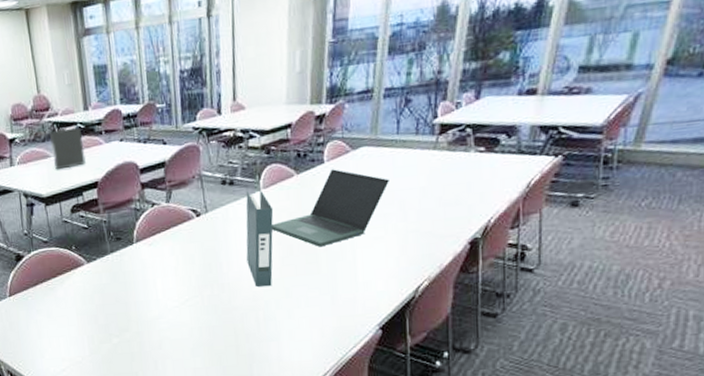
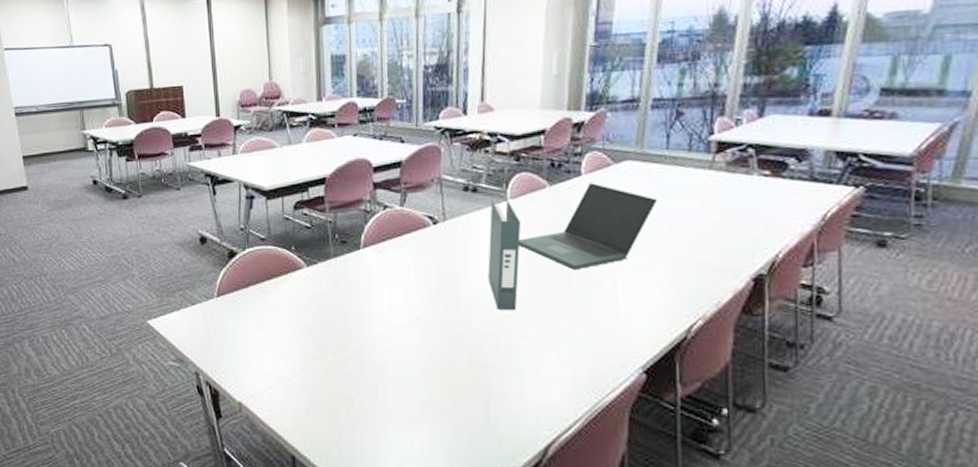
binder: present [49,127,86,170] -> none [277,118,314,162]

